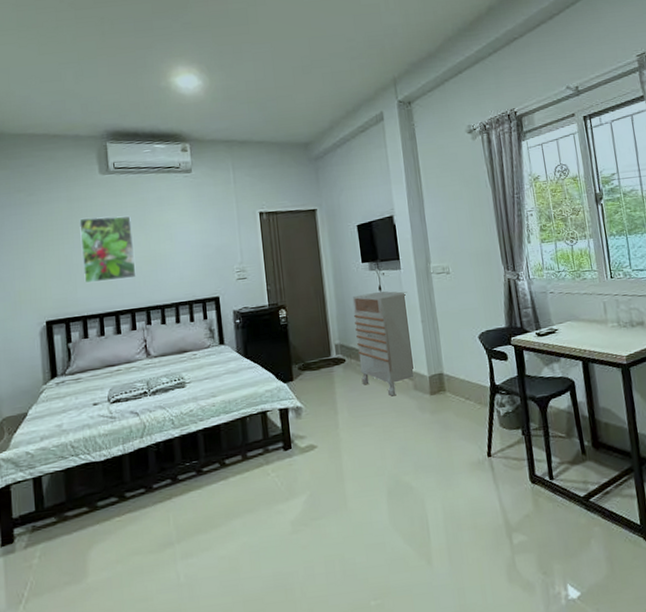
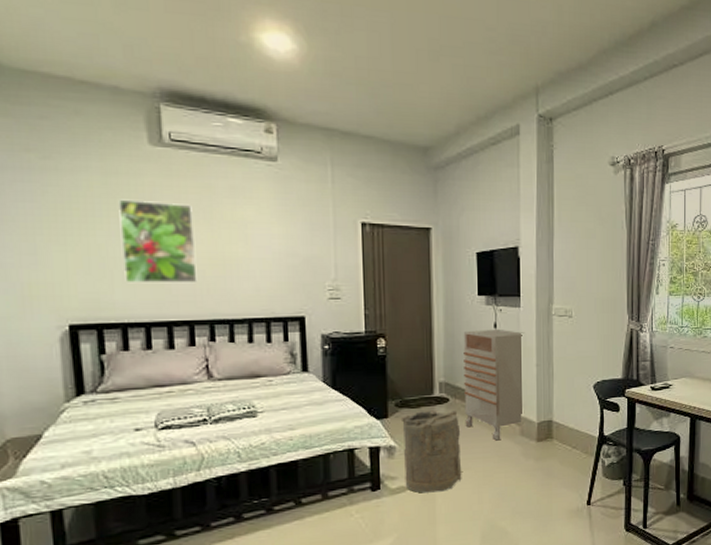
laundry hamper: none [305,370,364,451] -> present [402,411,462,493]

